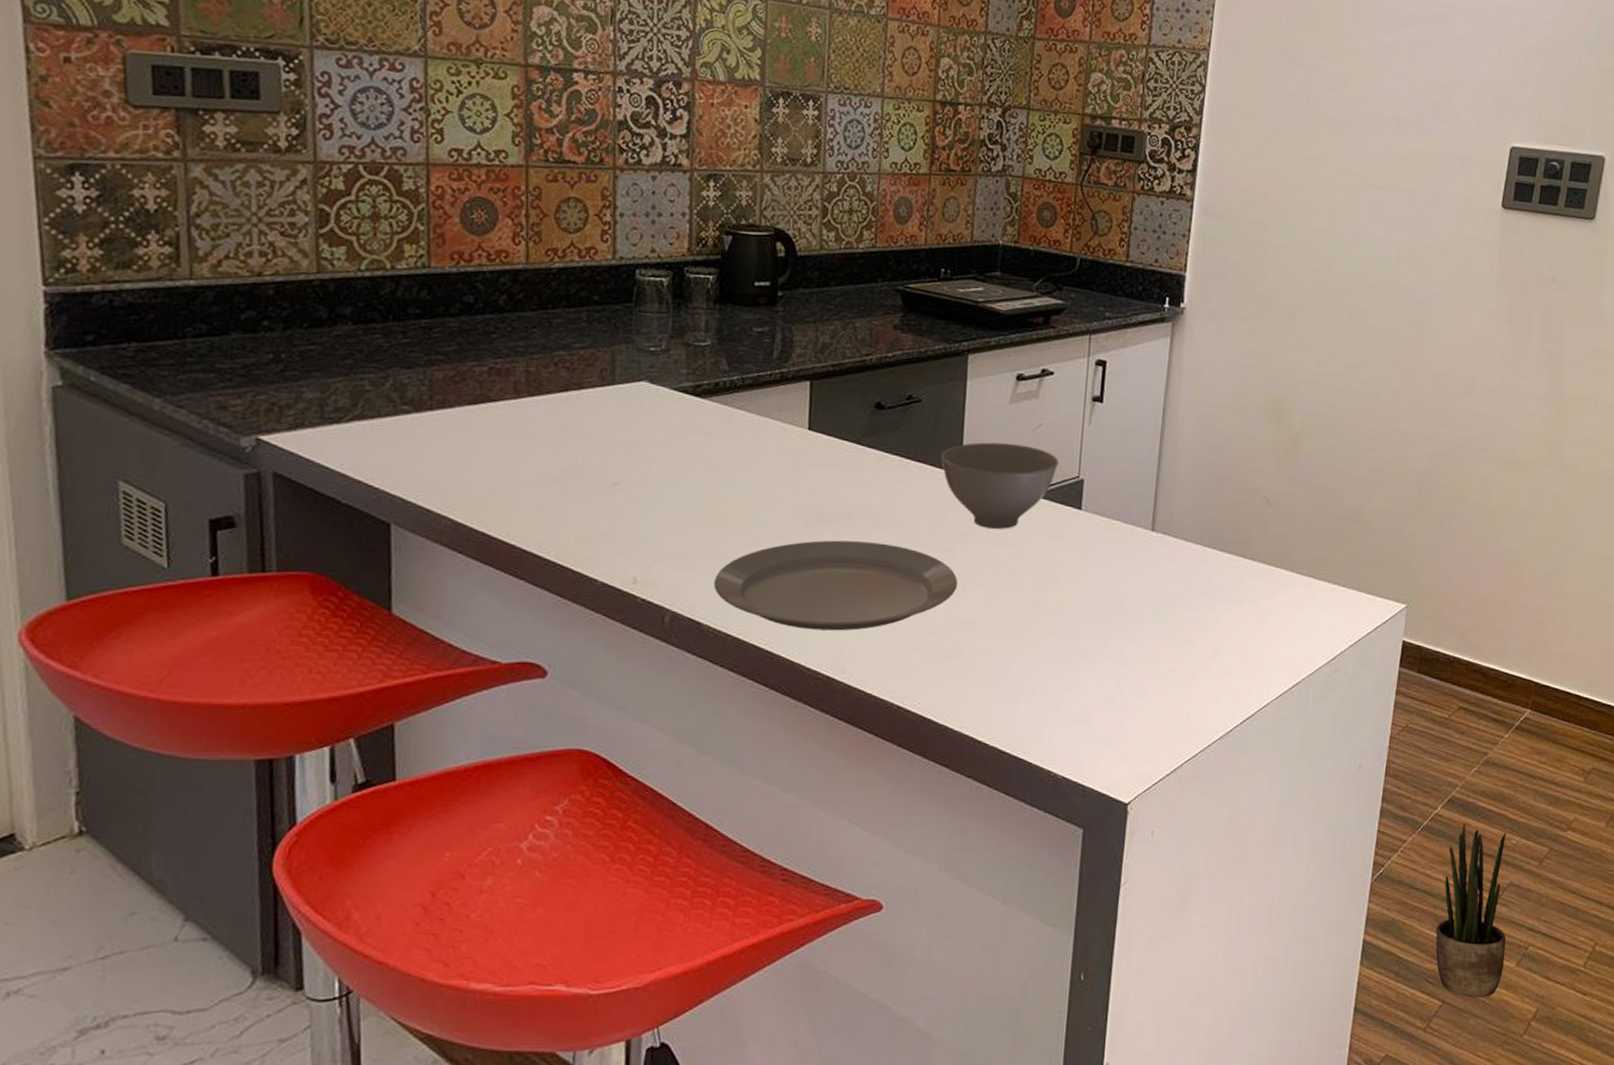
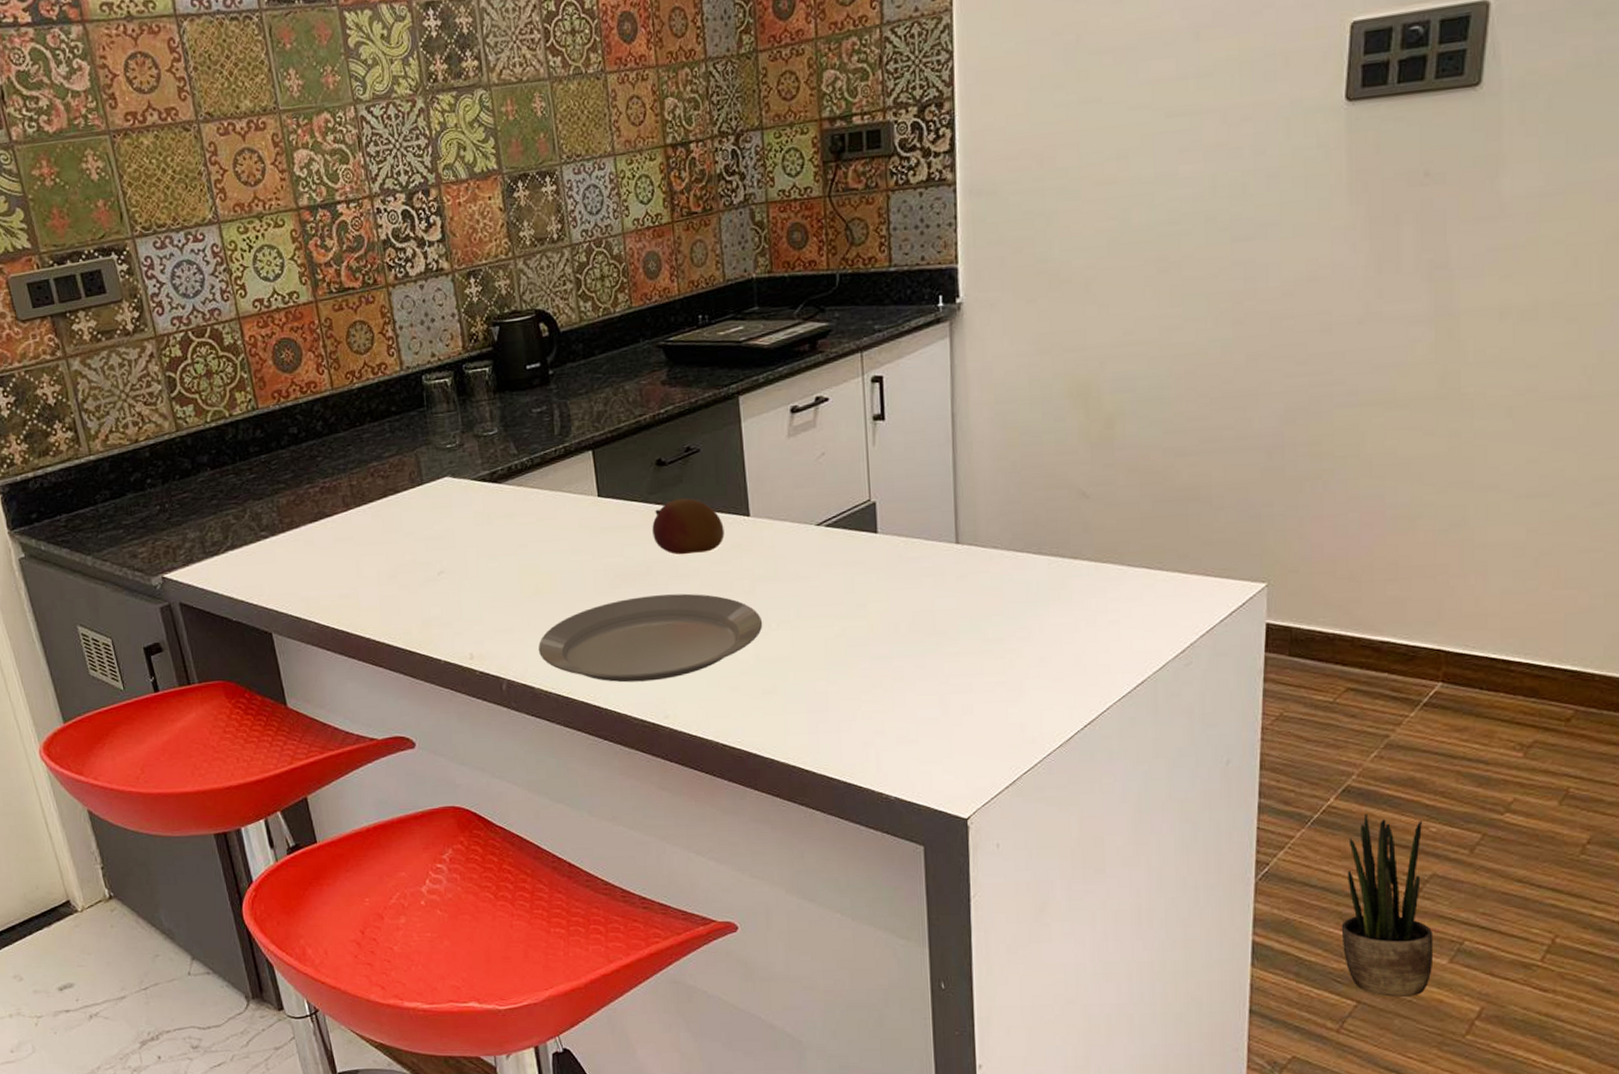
fruit: none [859,444,934,504] -> present [652,497,725,555]
bowl: present [940,442,1059,529] -> none [726,477,847,565]

